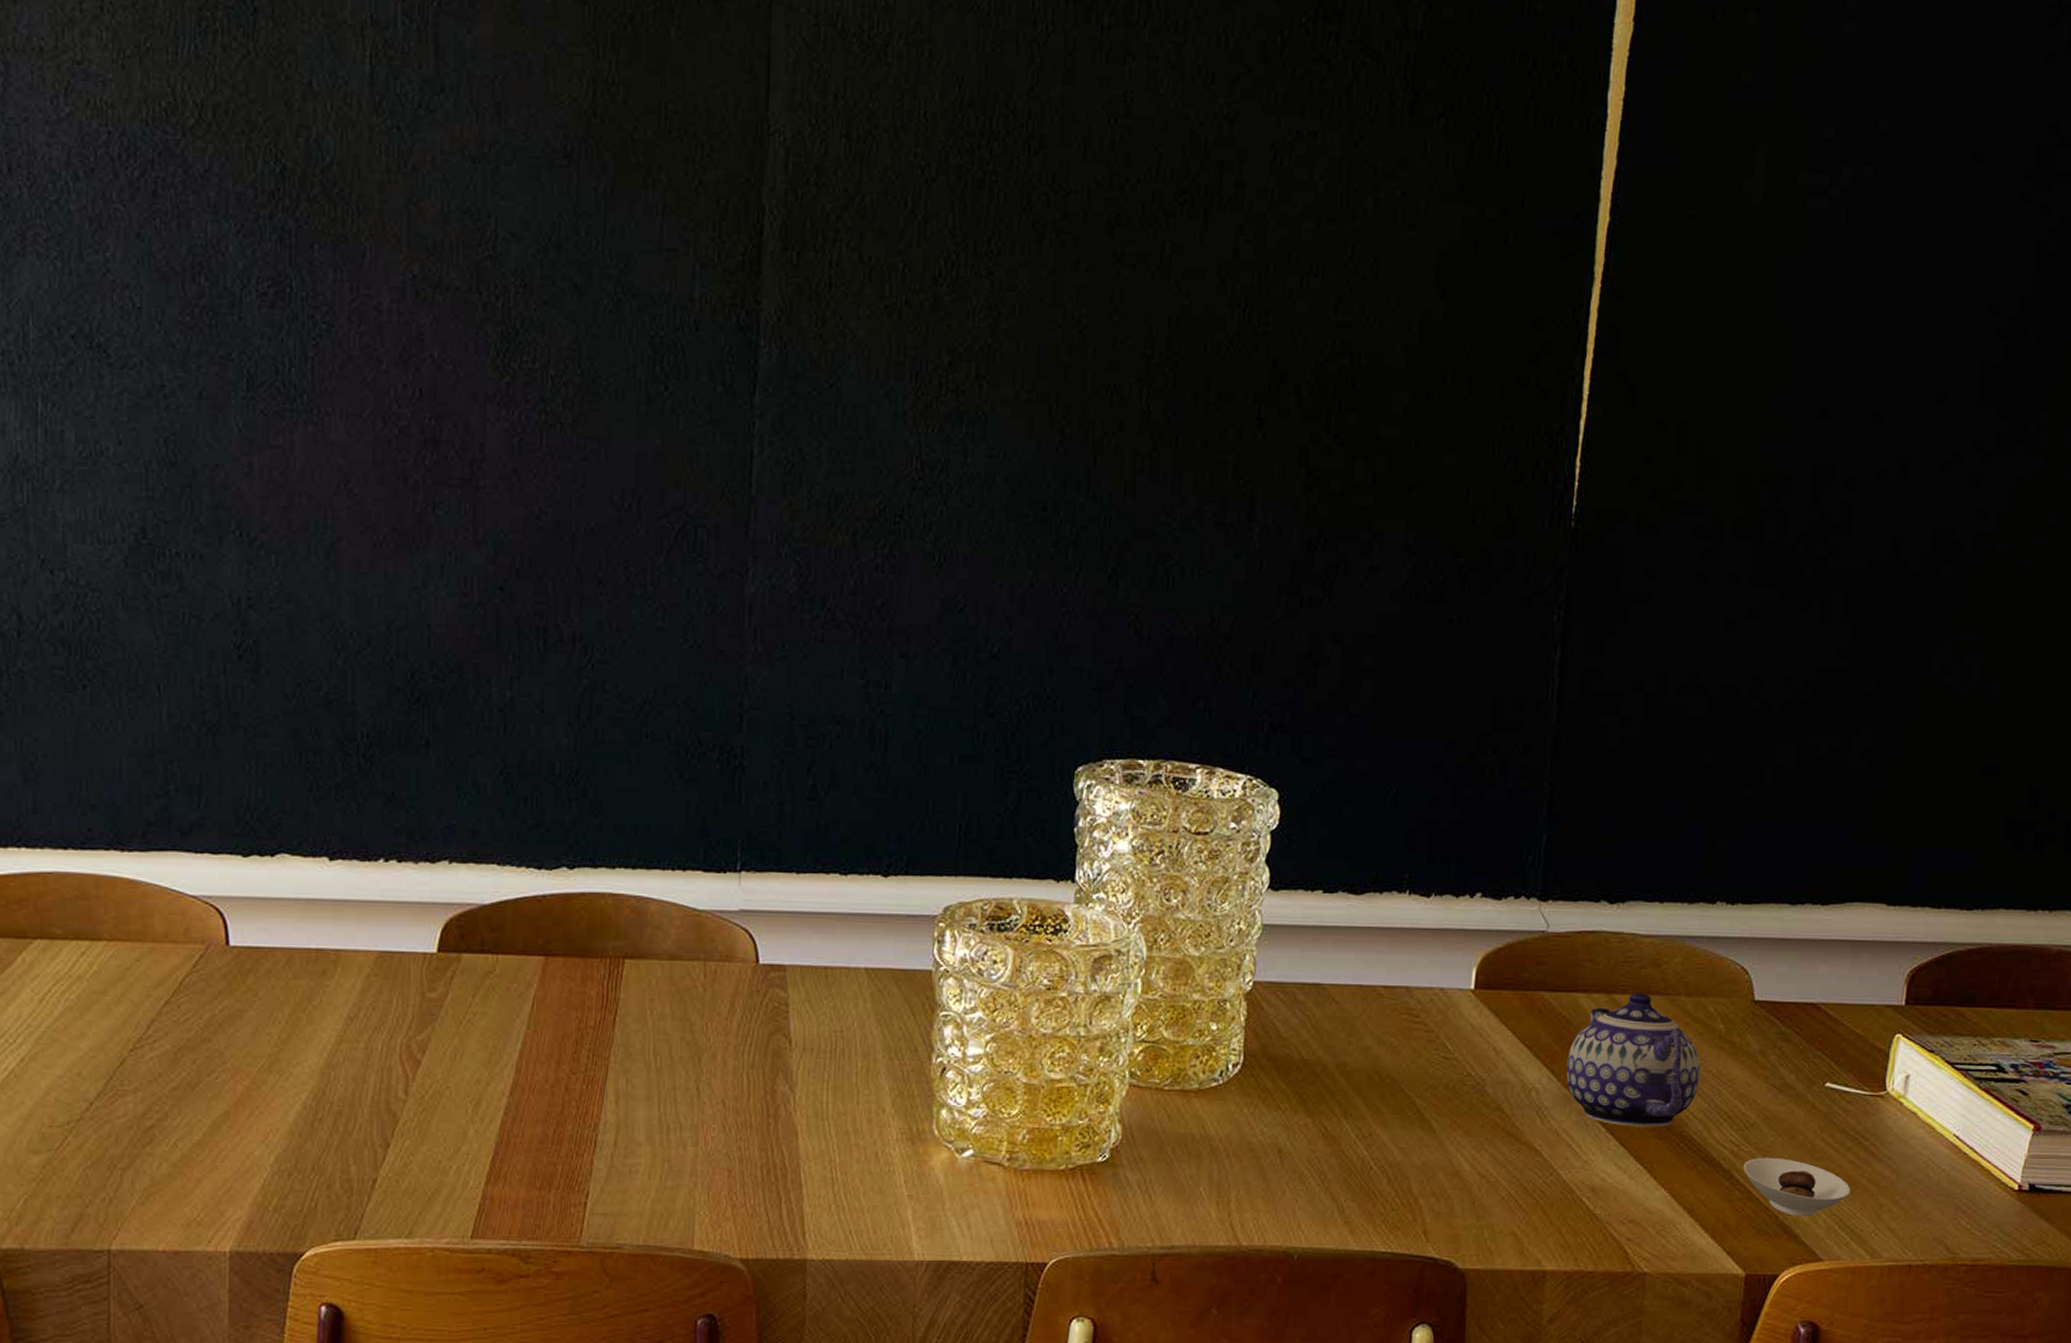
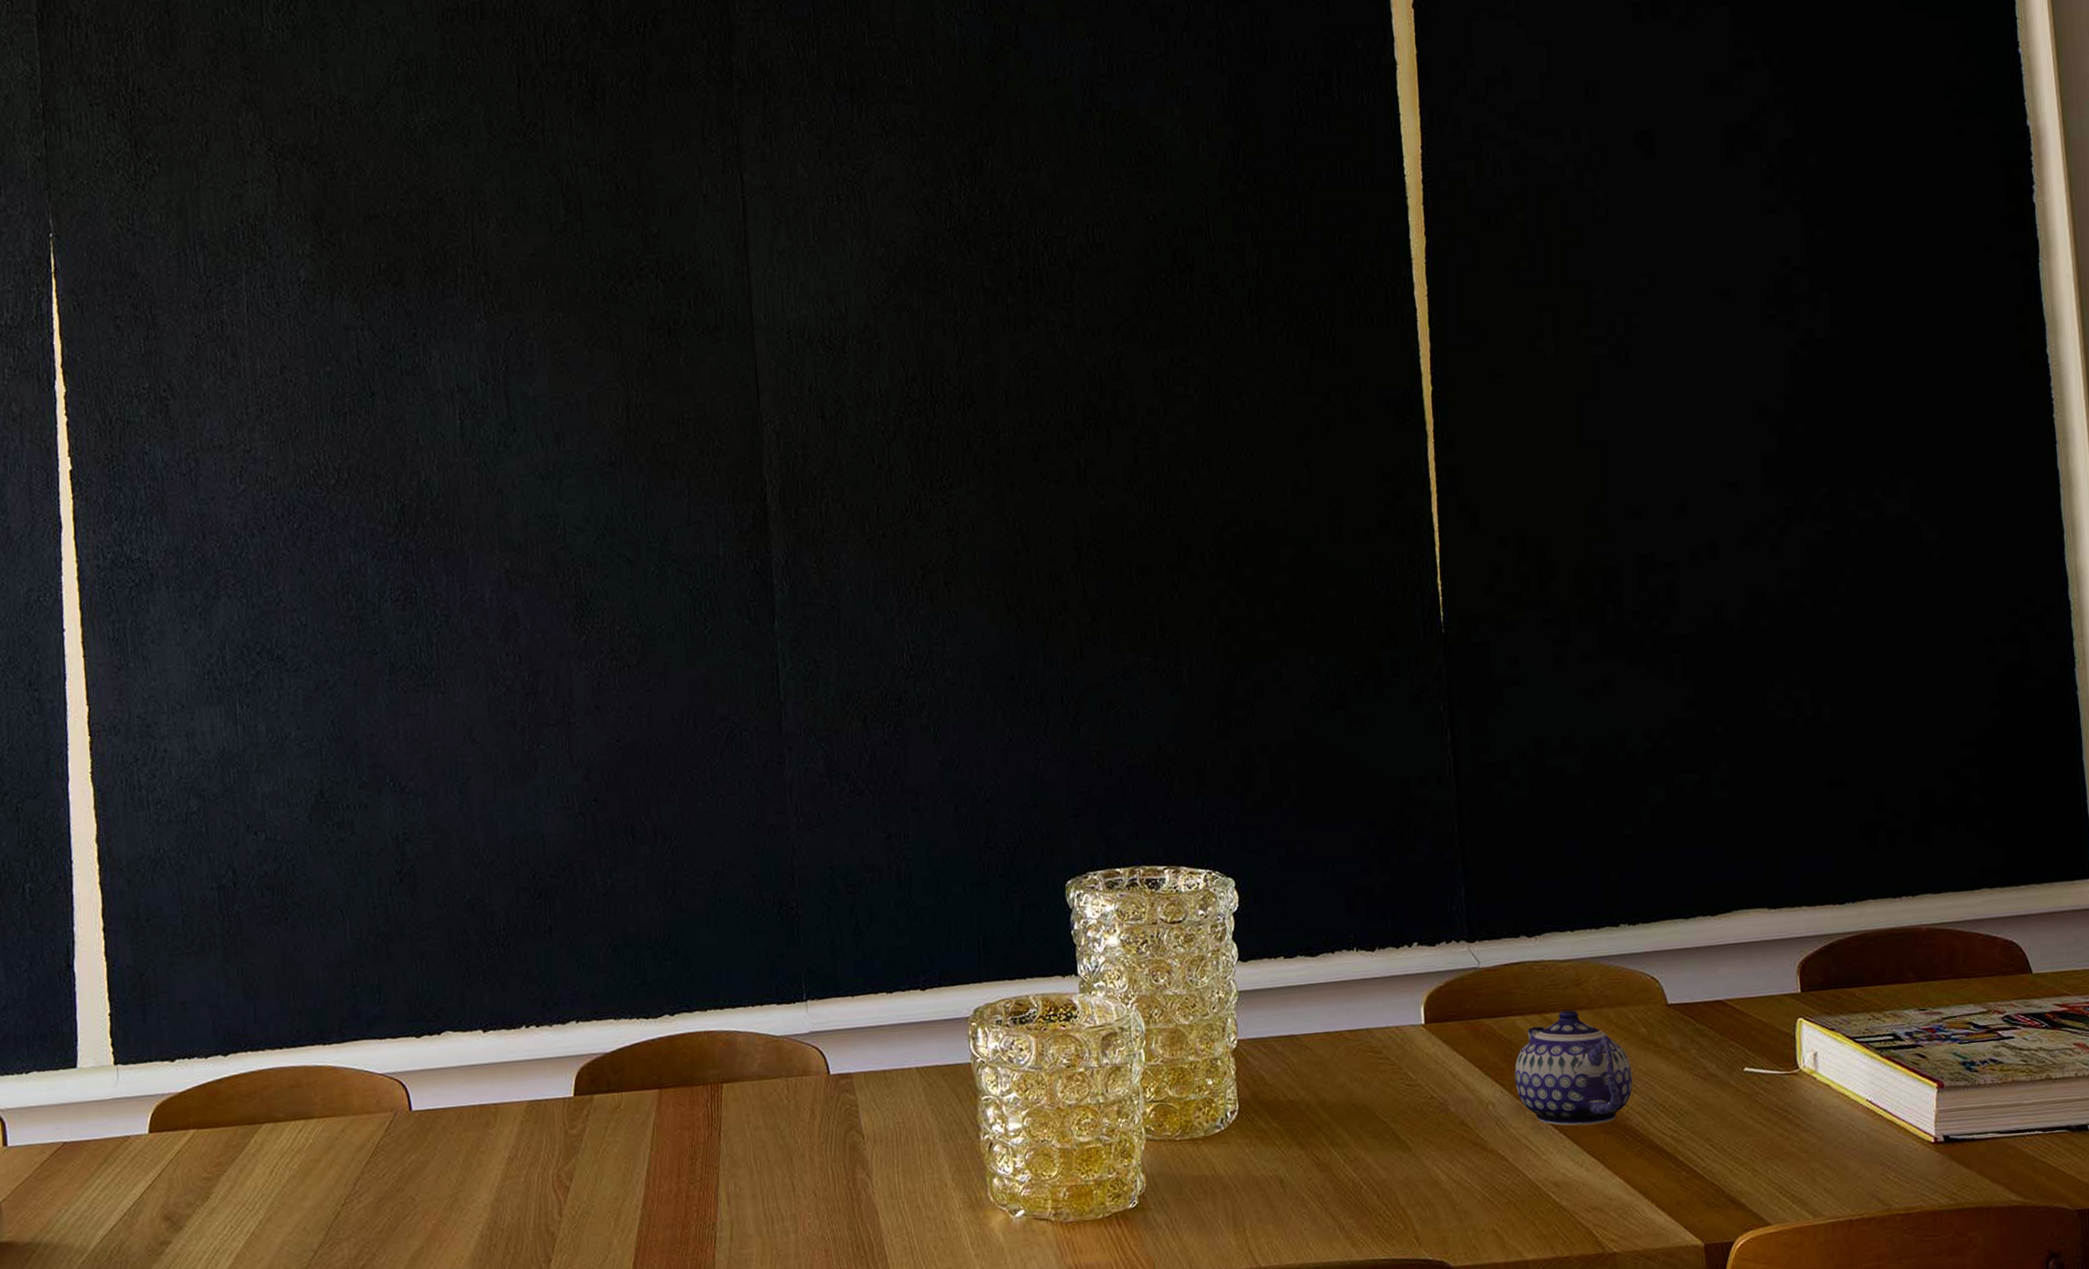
saucer: present [1743,1157,1851,1217] -> none [1684,1138,1784,1188]

